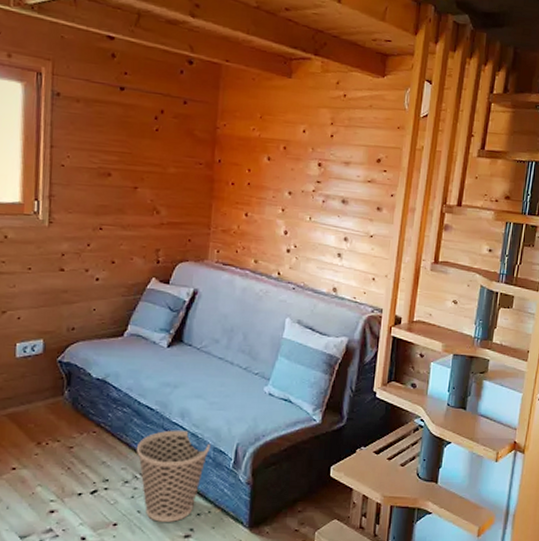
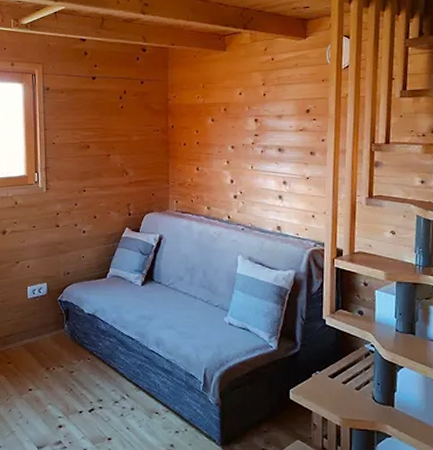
wastebasket: present [137,430,211,522] -> none [123,357,183,438]

